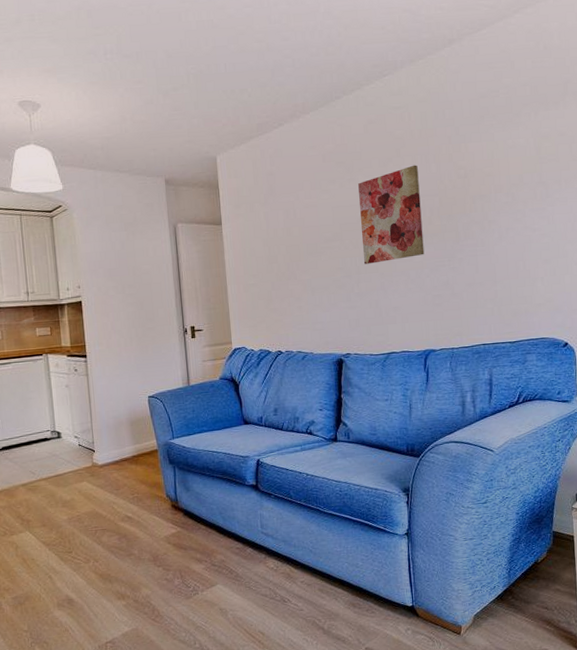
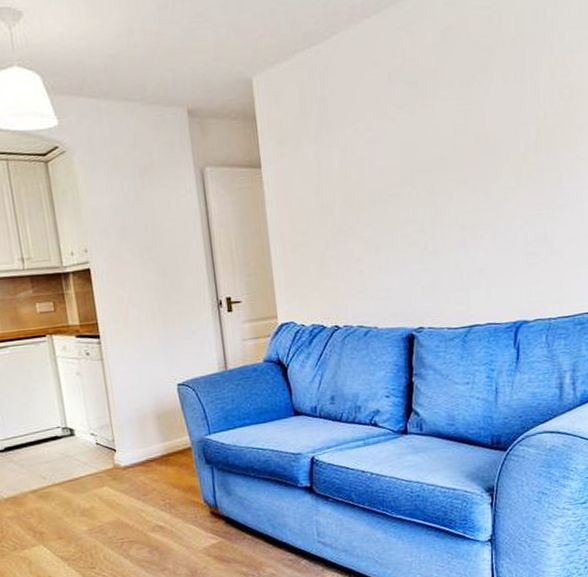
wall art: present [358,165,425,264] -> none [434,84,517,215]

